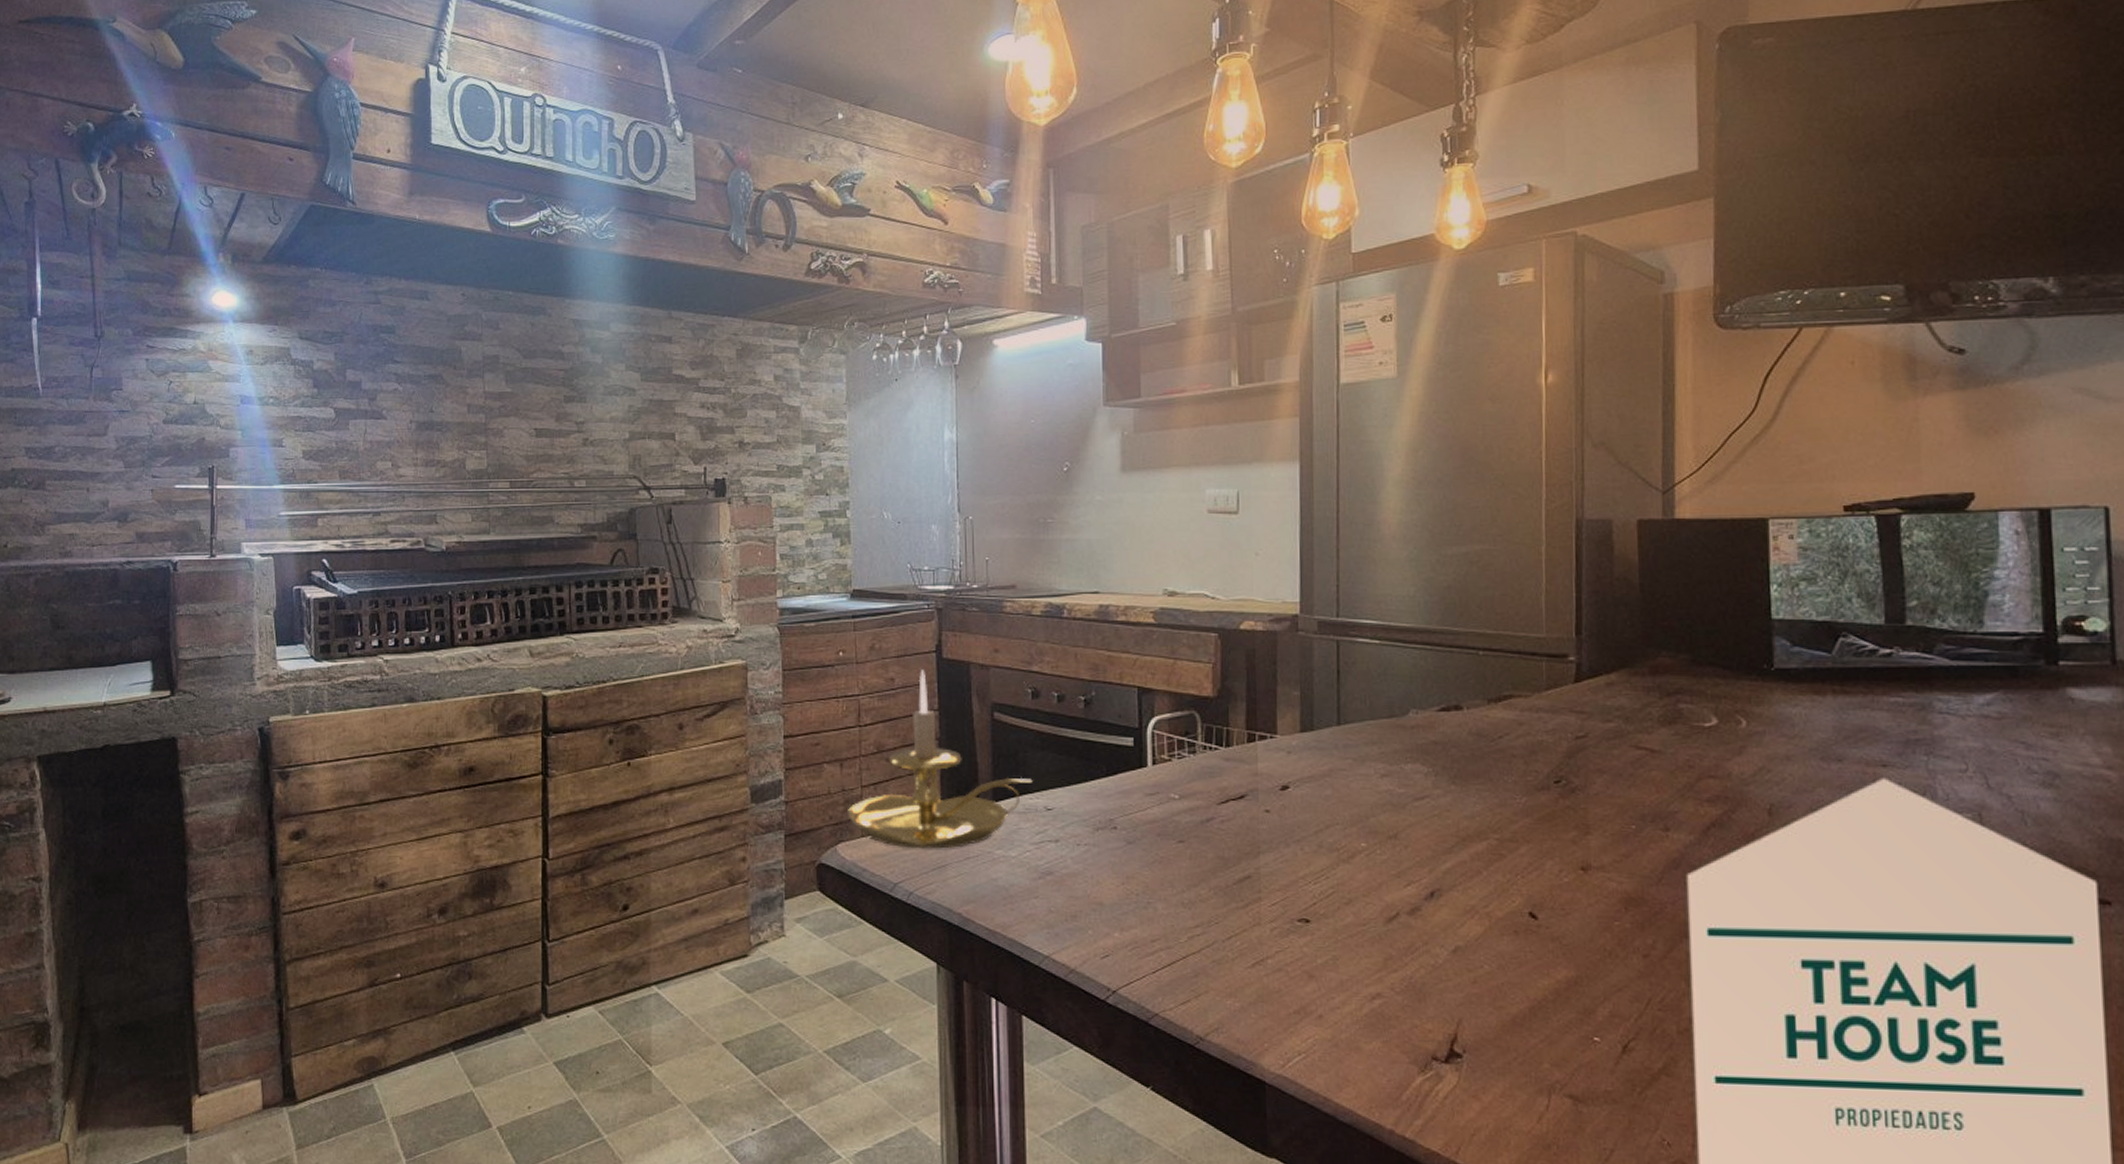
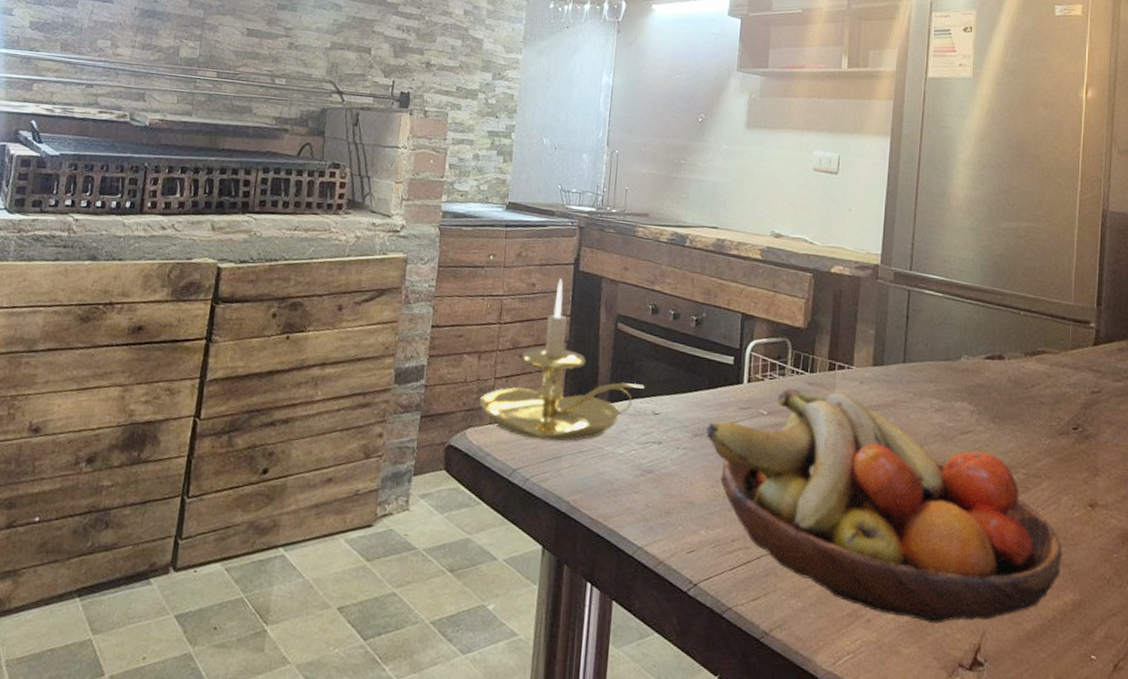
fruit bowl: none [1109,766,1551,1014] -> present [706,389,1062,624]

